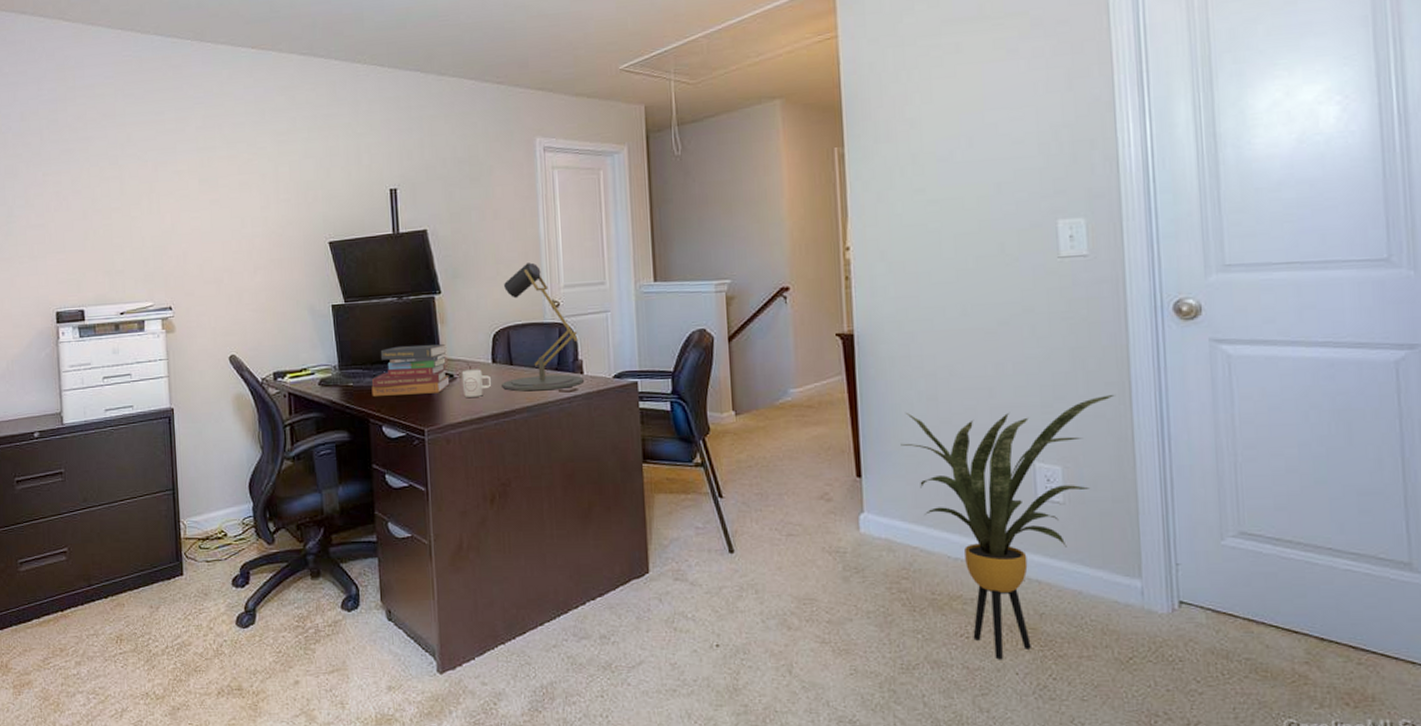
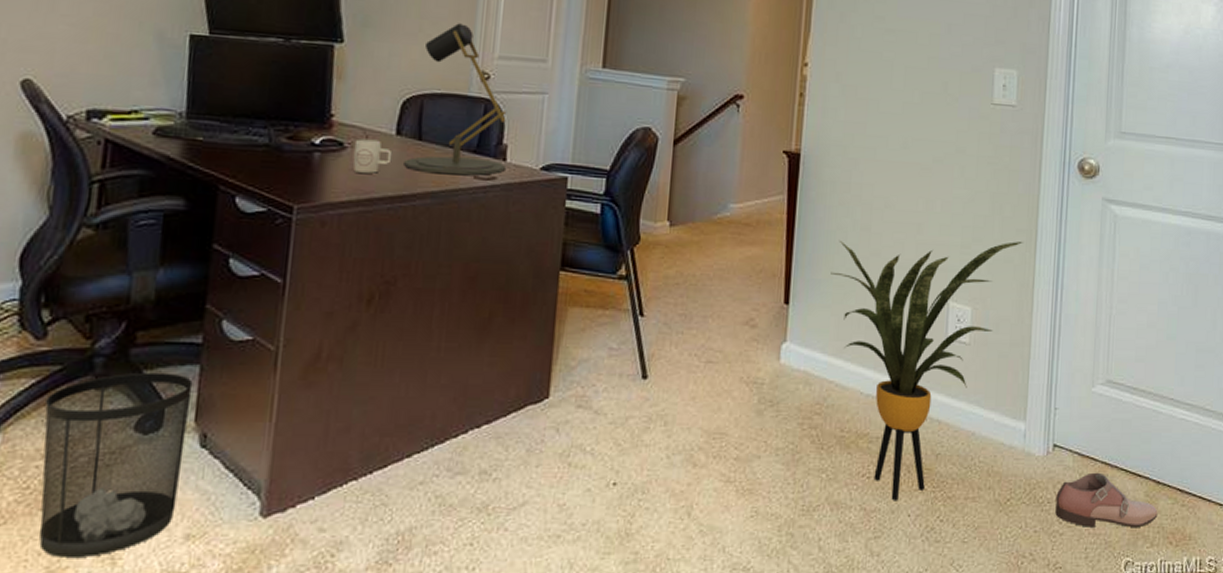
waste bin: none [281,564,378,702] -> present [39,372,193,557]
books: present [371,344,450,398] -> none [227,98,338,163]
shoe: none [1189,629,1326,687] -> present [1055,472,1158,527]

